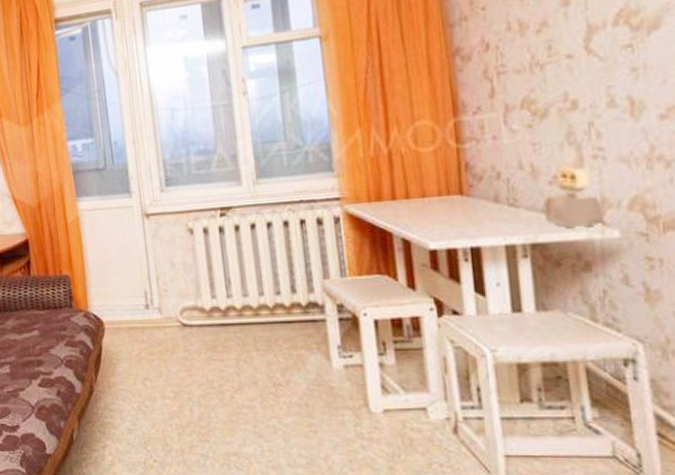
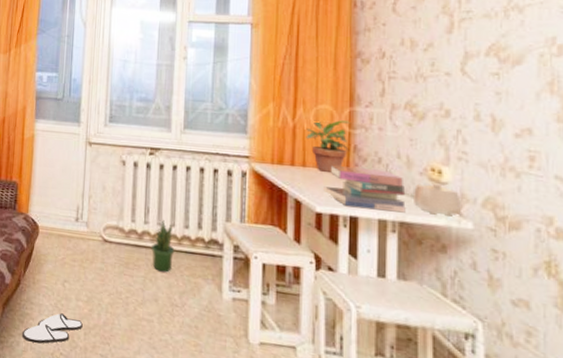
slippers: none [105,416,174,454] -> present [22,313,83,344]
planter: none [240,290,269,350] -> present [152,220,175,272]
potted plant: none [404,135,459,202] -> present [306,120,350,174]
books: none [434,186,537,236] -> present [323,164,406,213]

